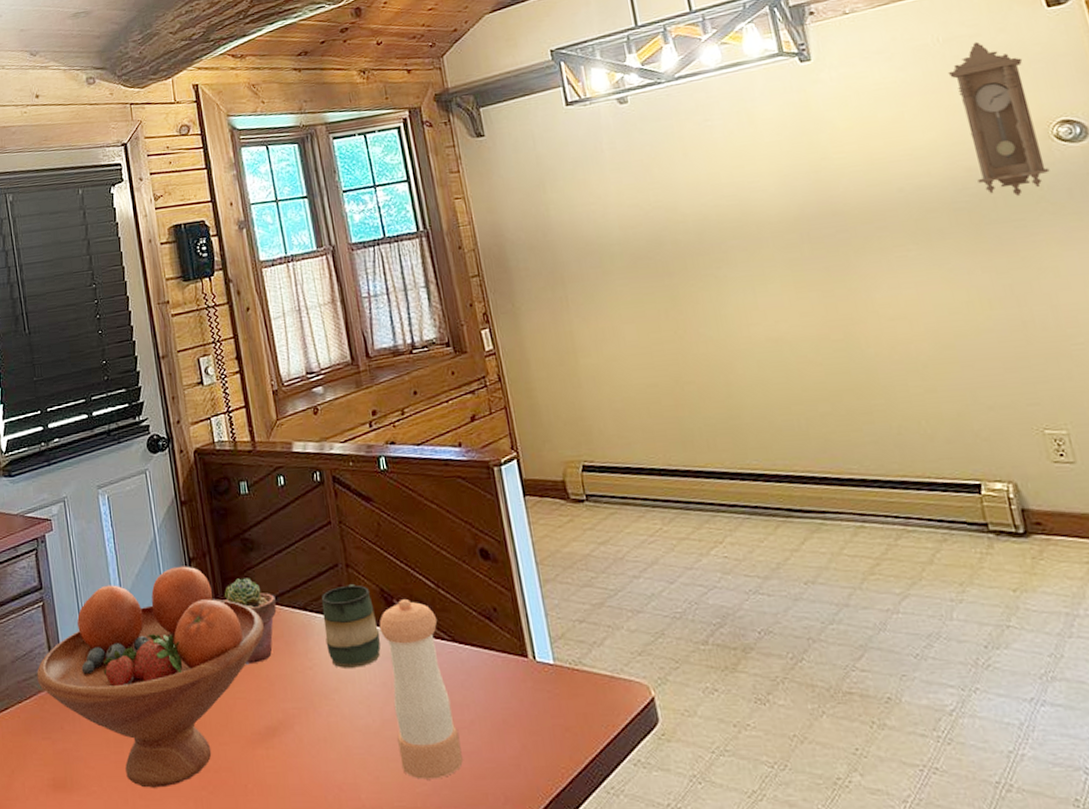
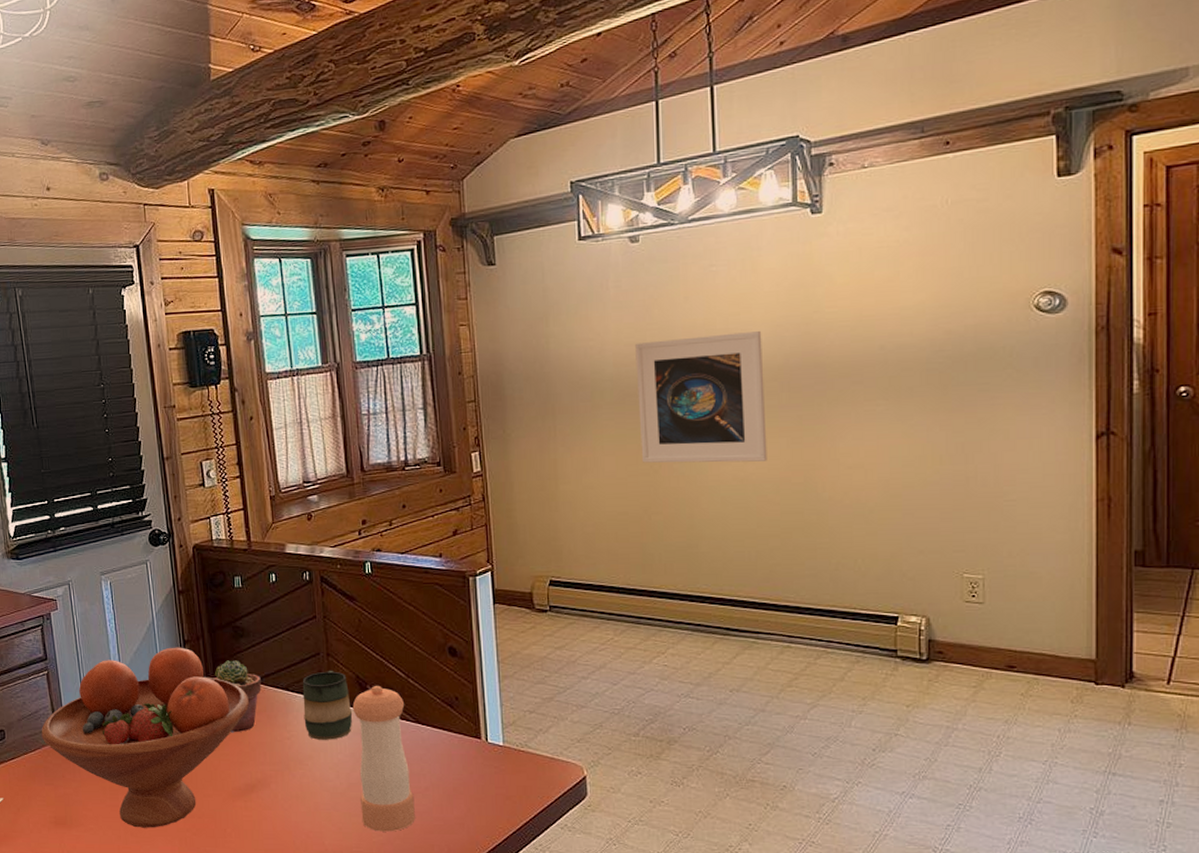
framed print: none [639,182,800,329] -> present [635,331,767,463]
pendulum clock: present [947,41,1050,197] -> none [949,206,1022,362]

